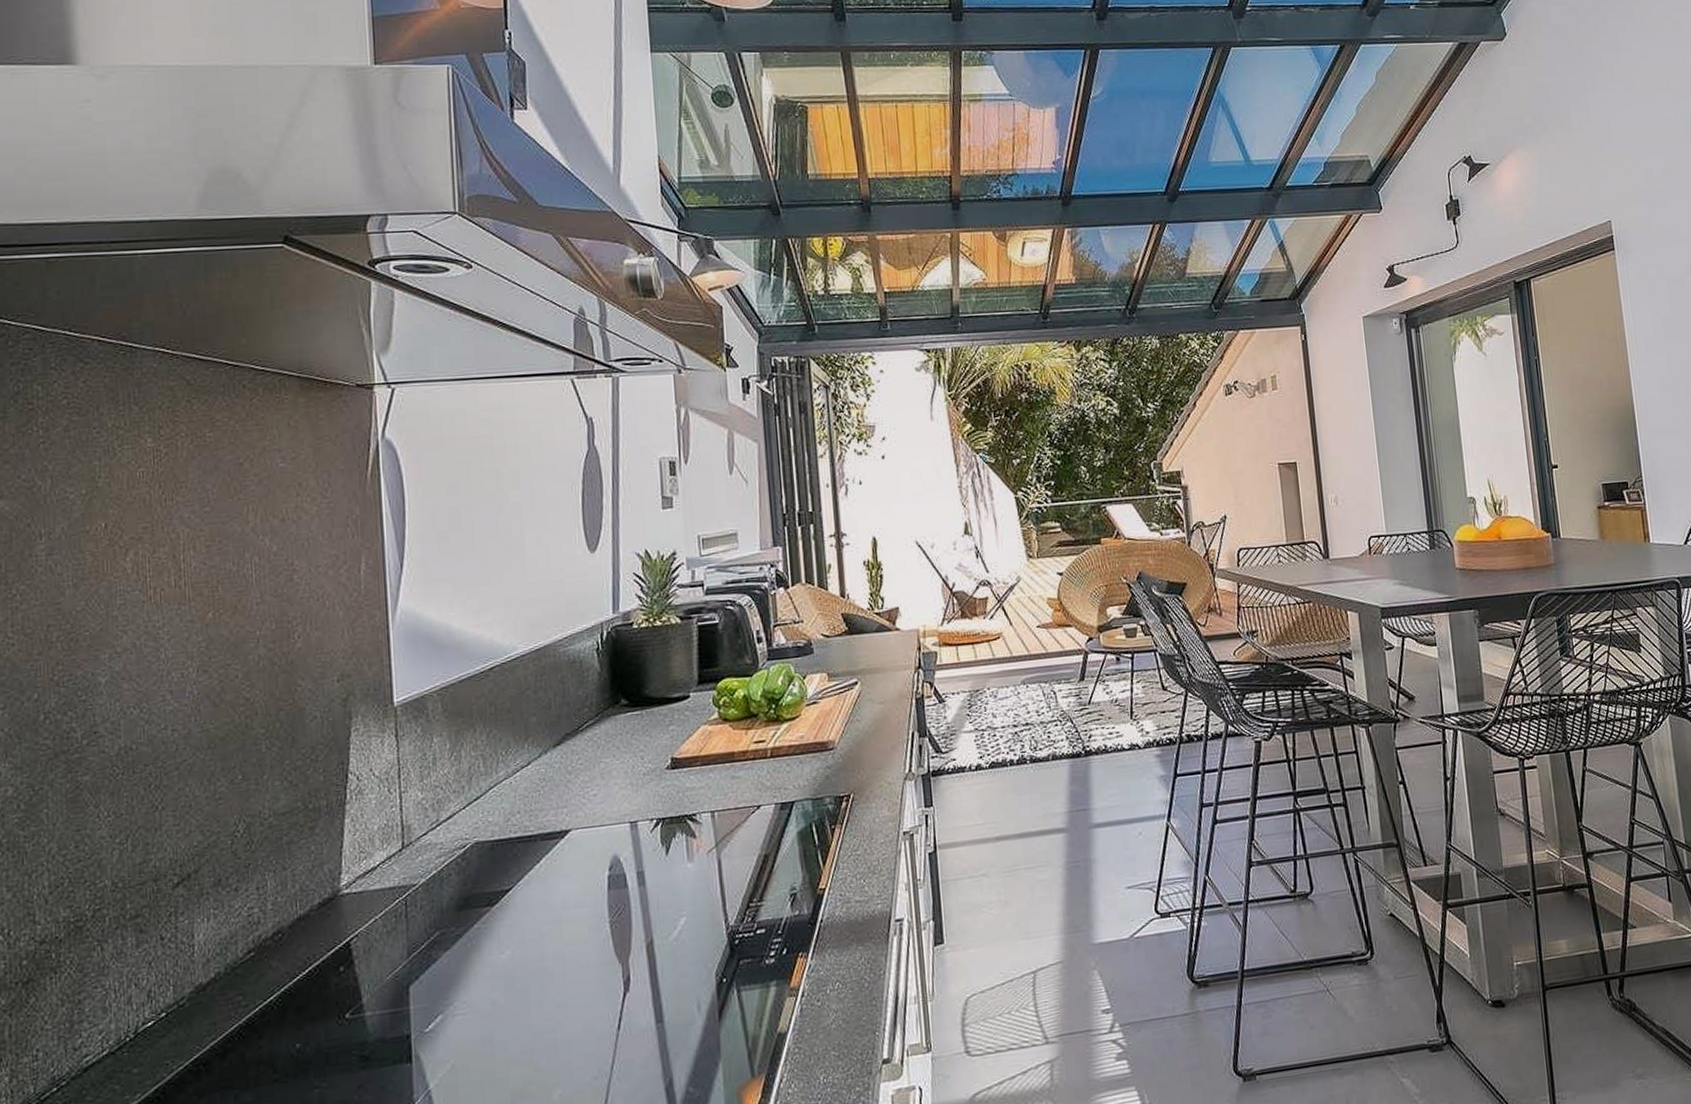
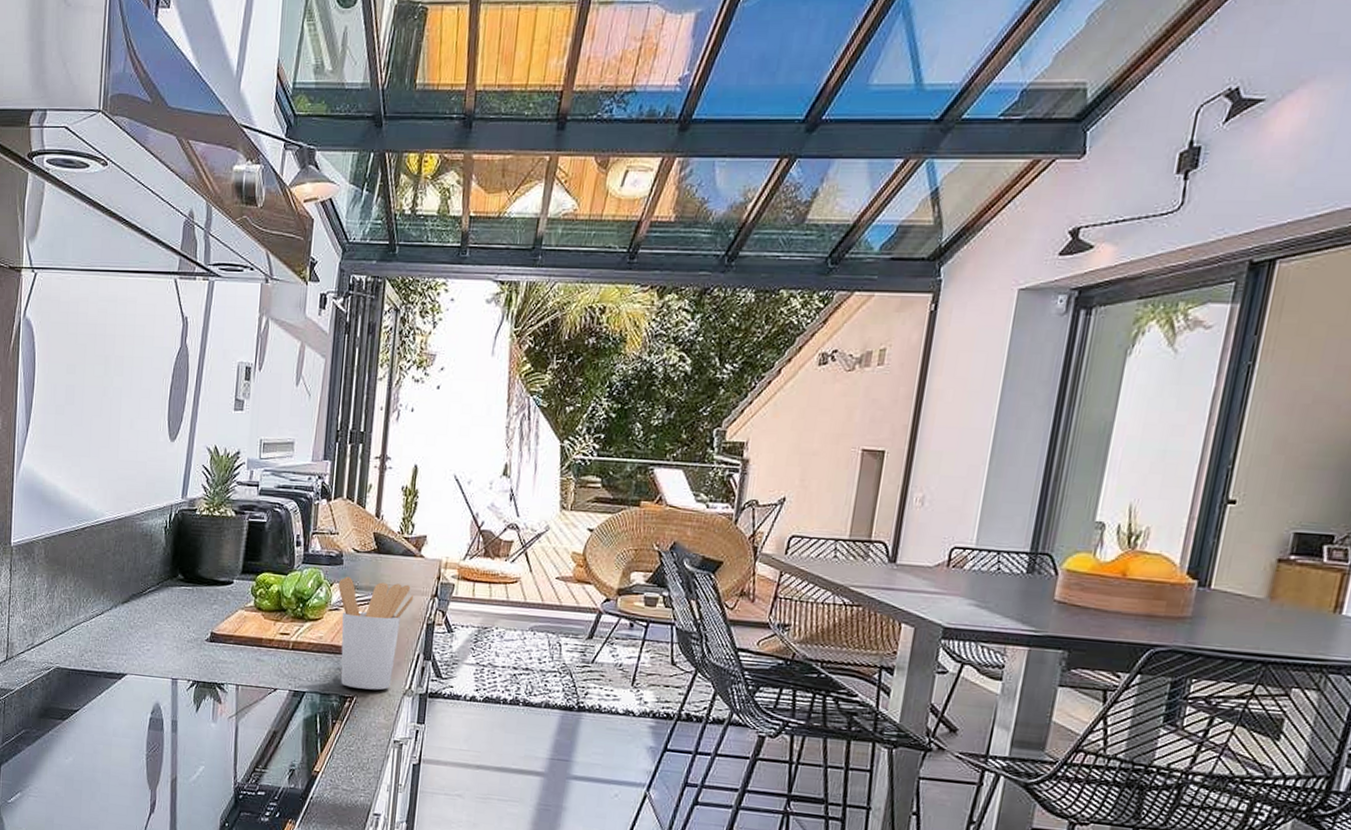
utensil holder: none [811,661,897,785] -> present [338,576,415,690]

